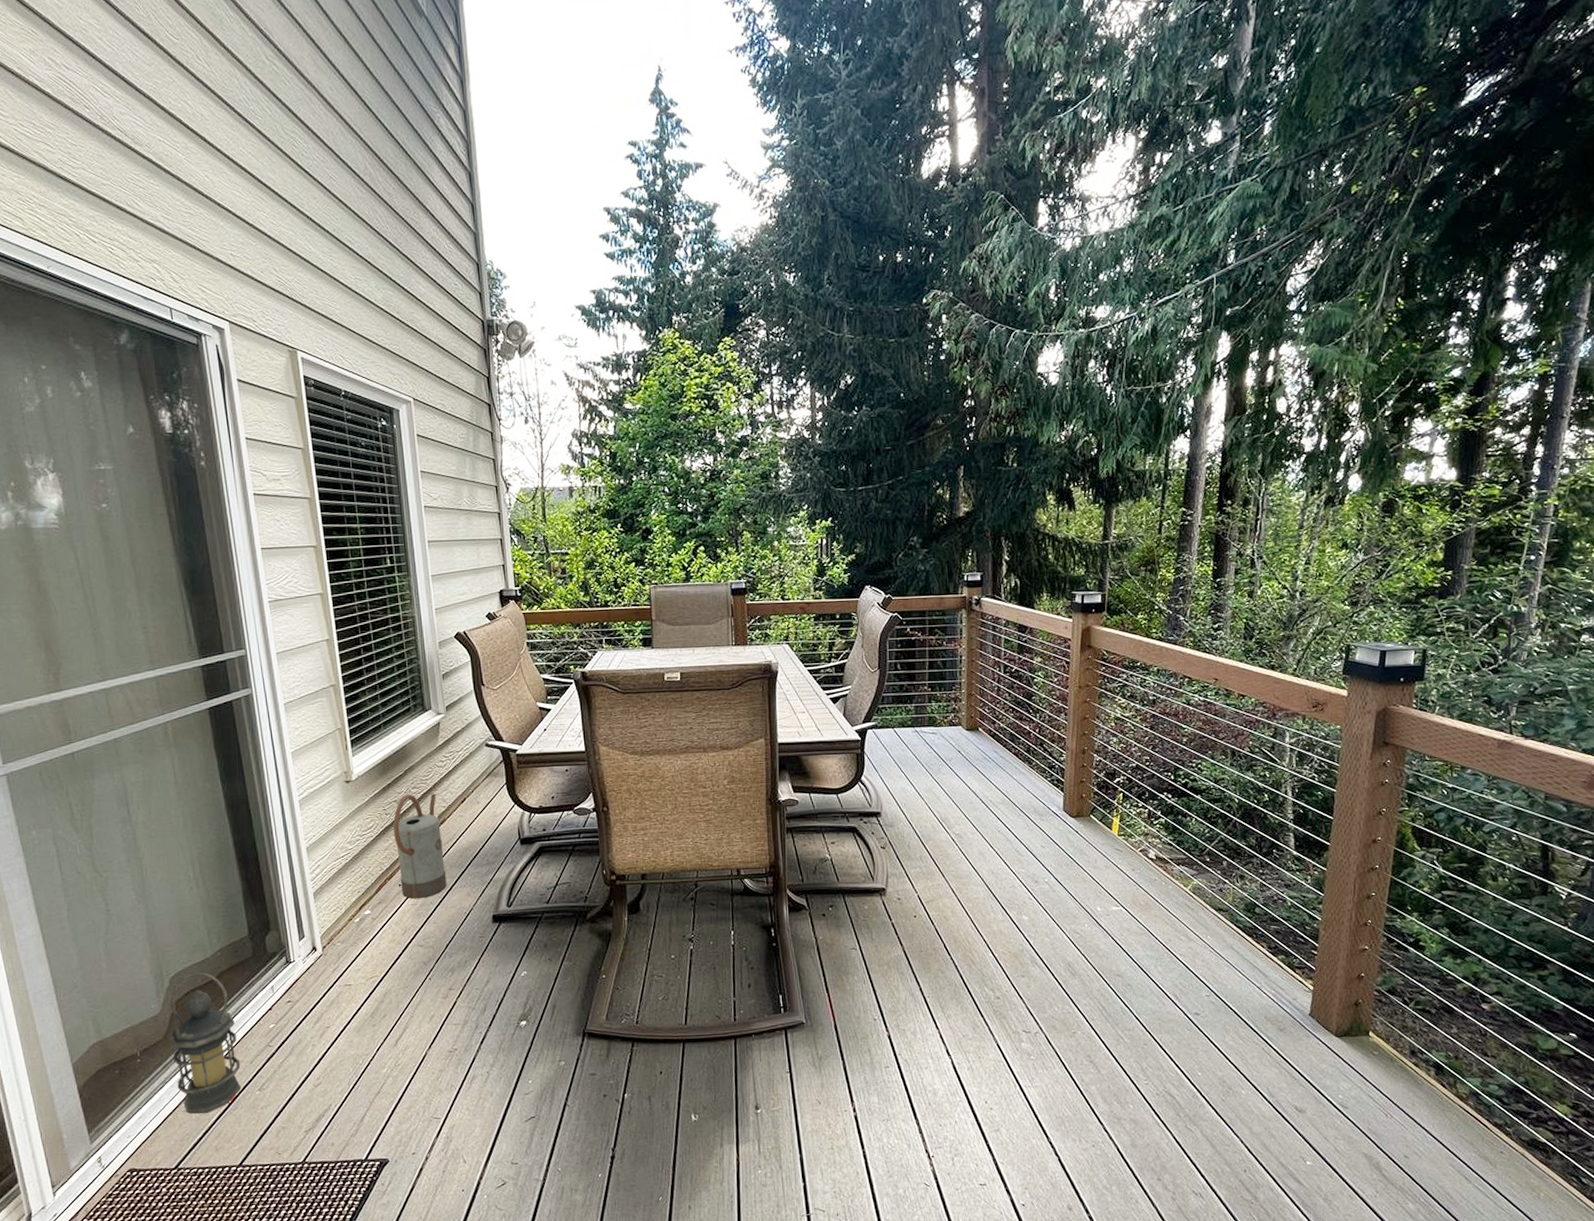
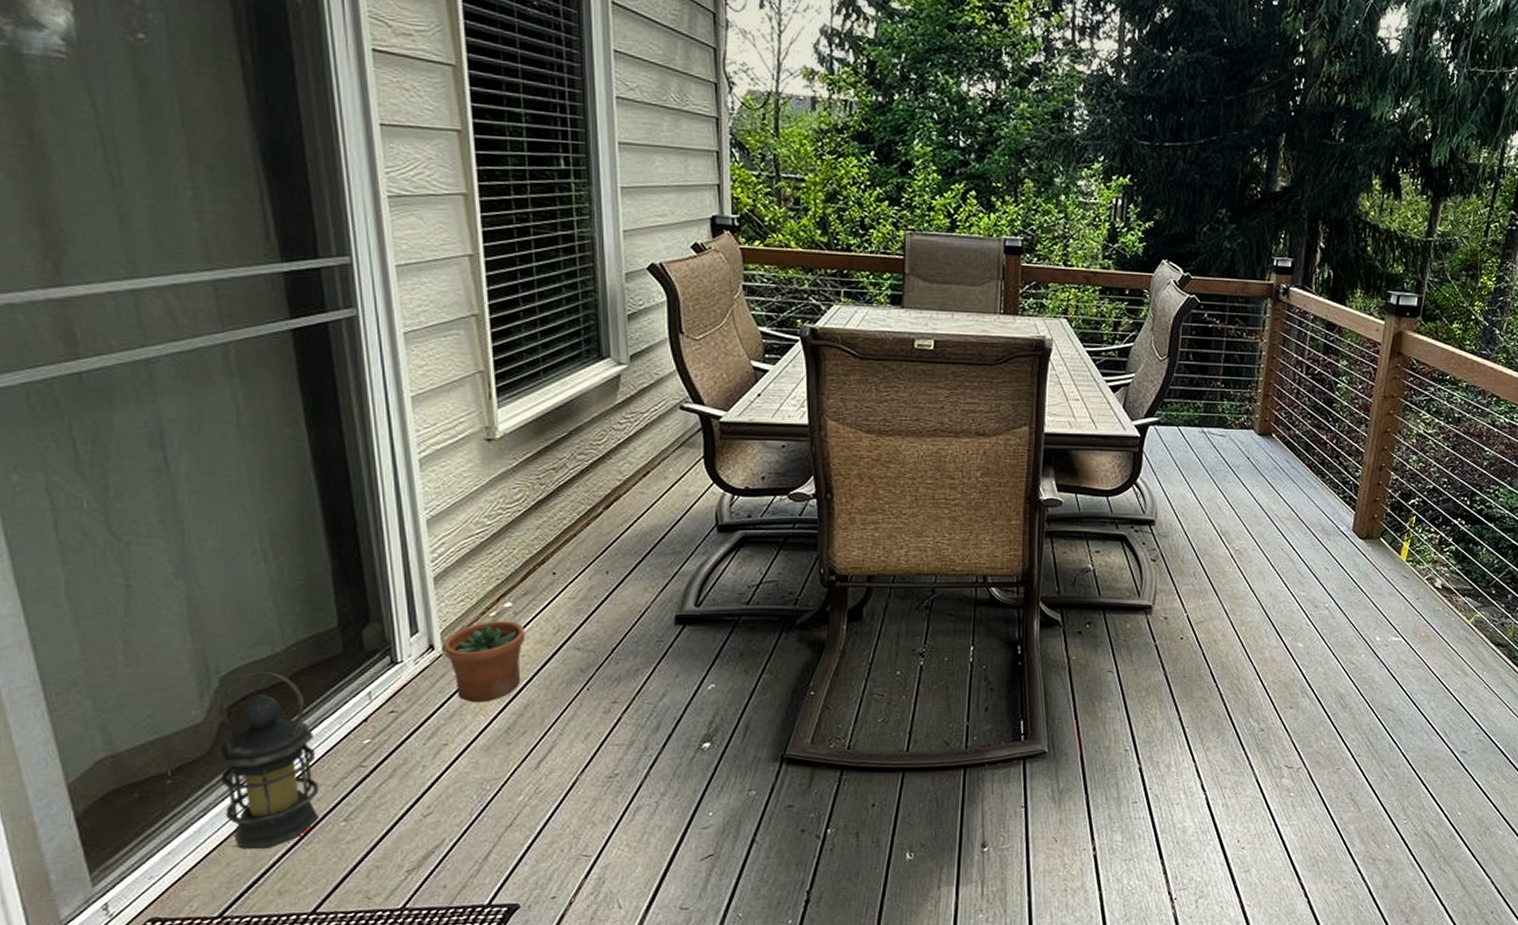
planter: none [322,925,382,993] -> present [442,621,525,703]
watering can: present [393,793,447,899] -> none [548,460,618,592]

